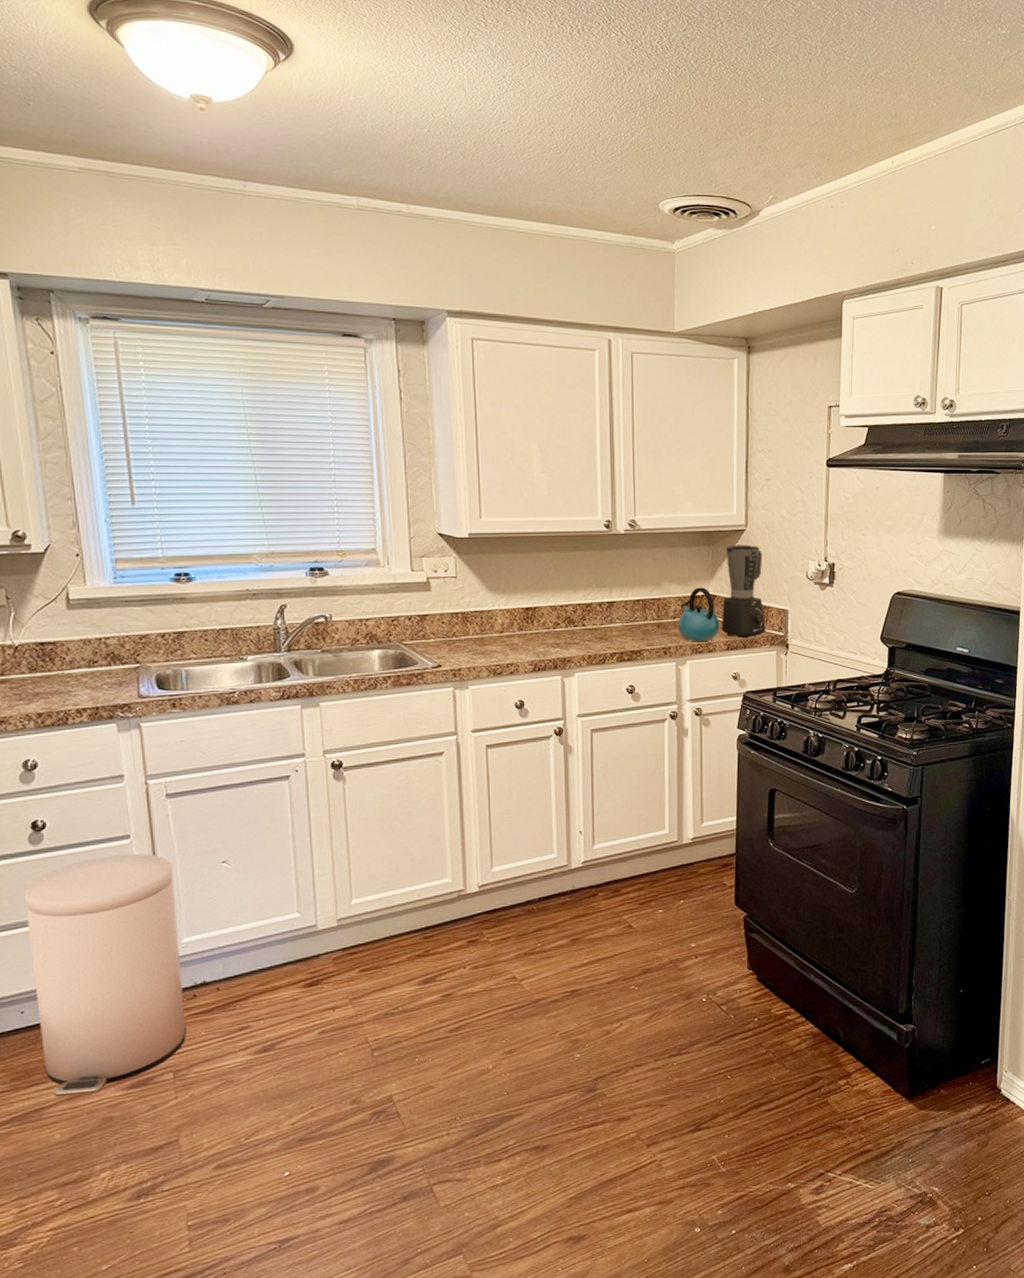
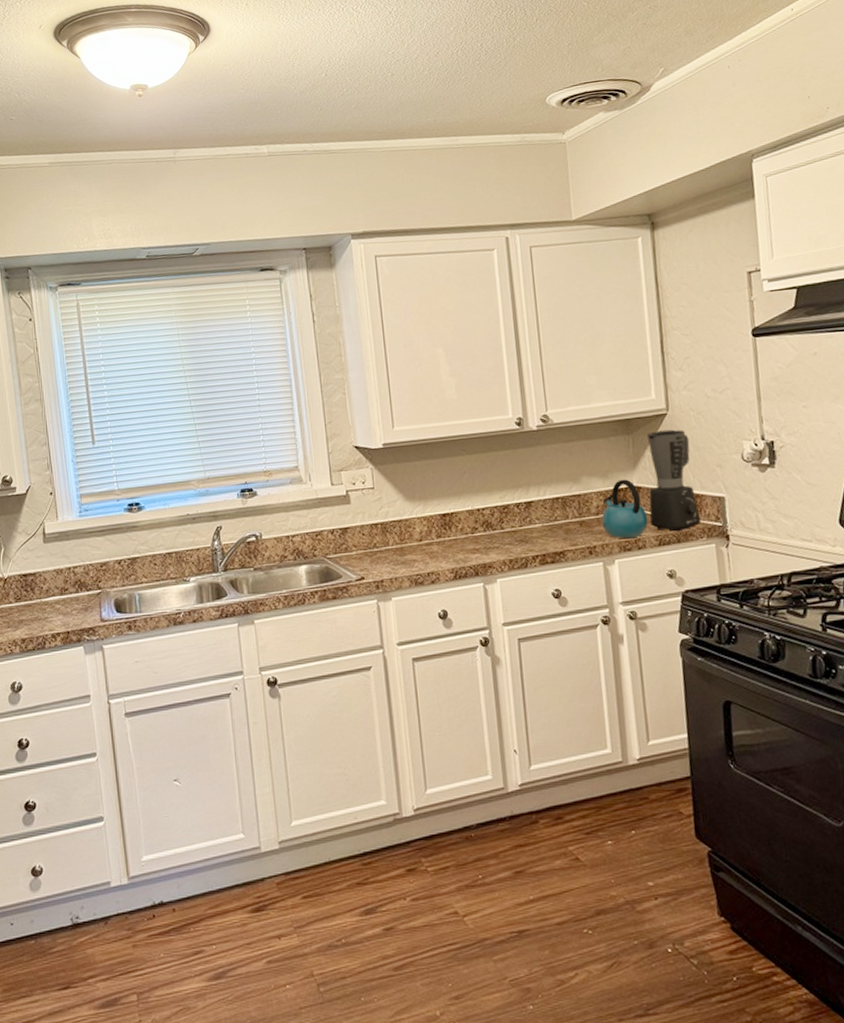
pedal bin: present [24,853,186,1098] -> none [12,771,148,1012]

